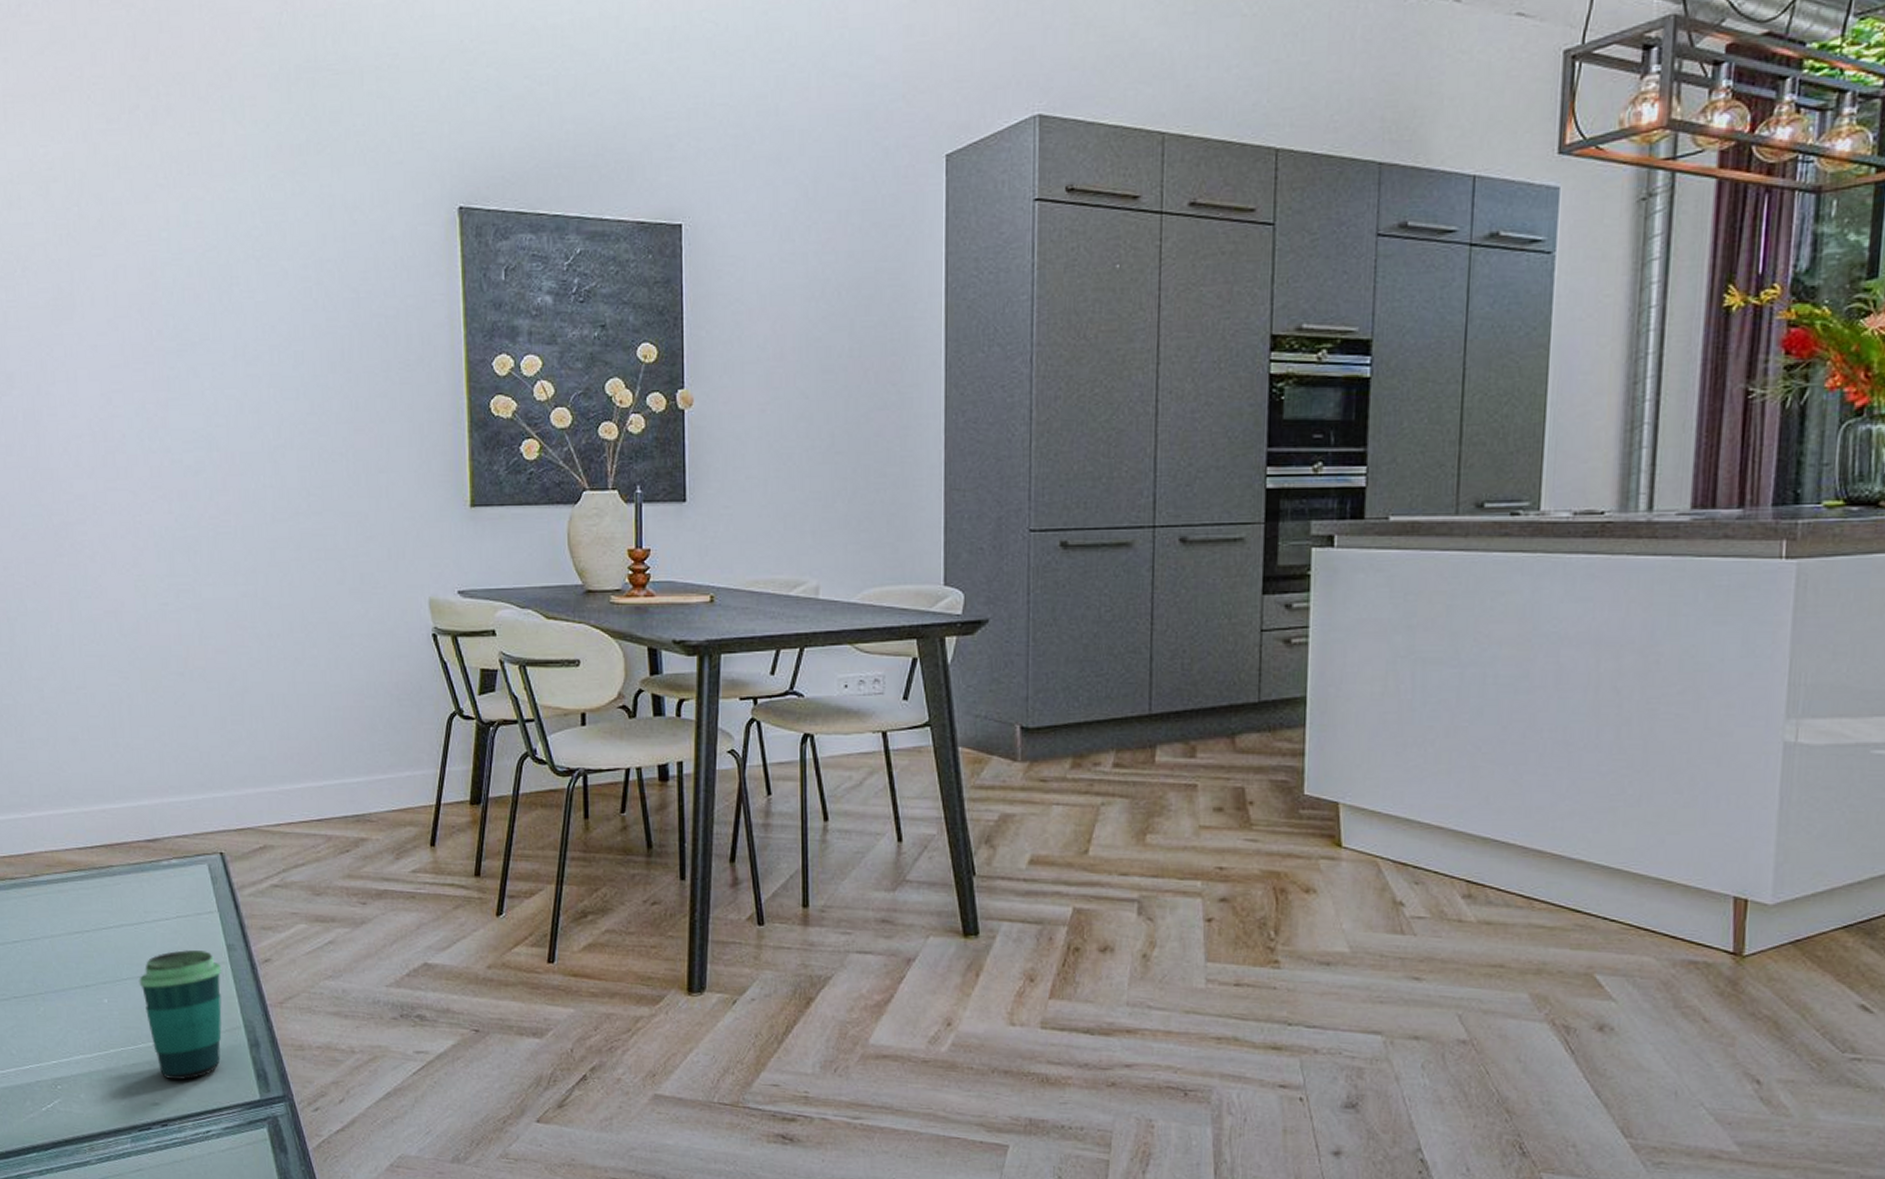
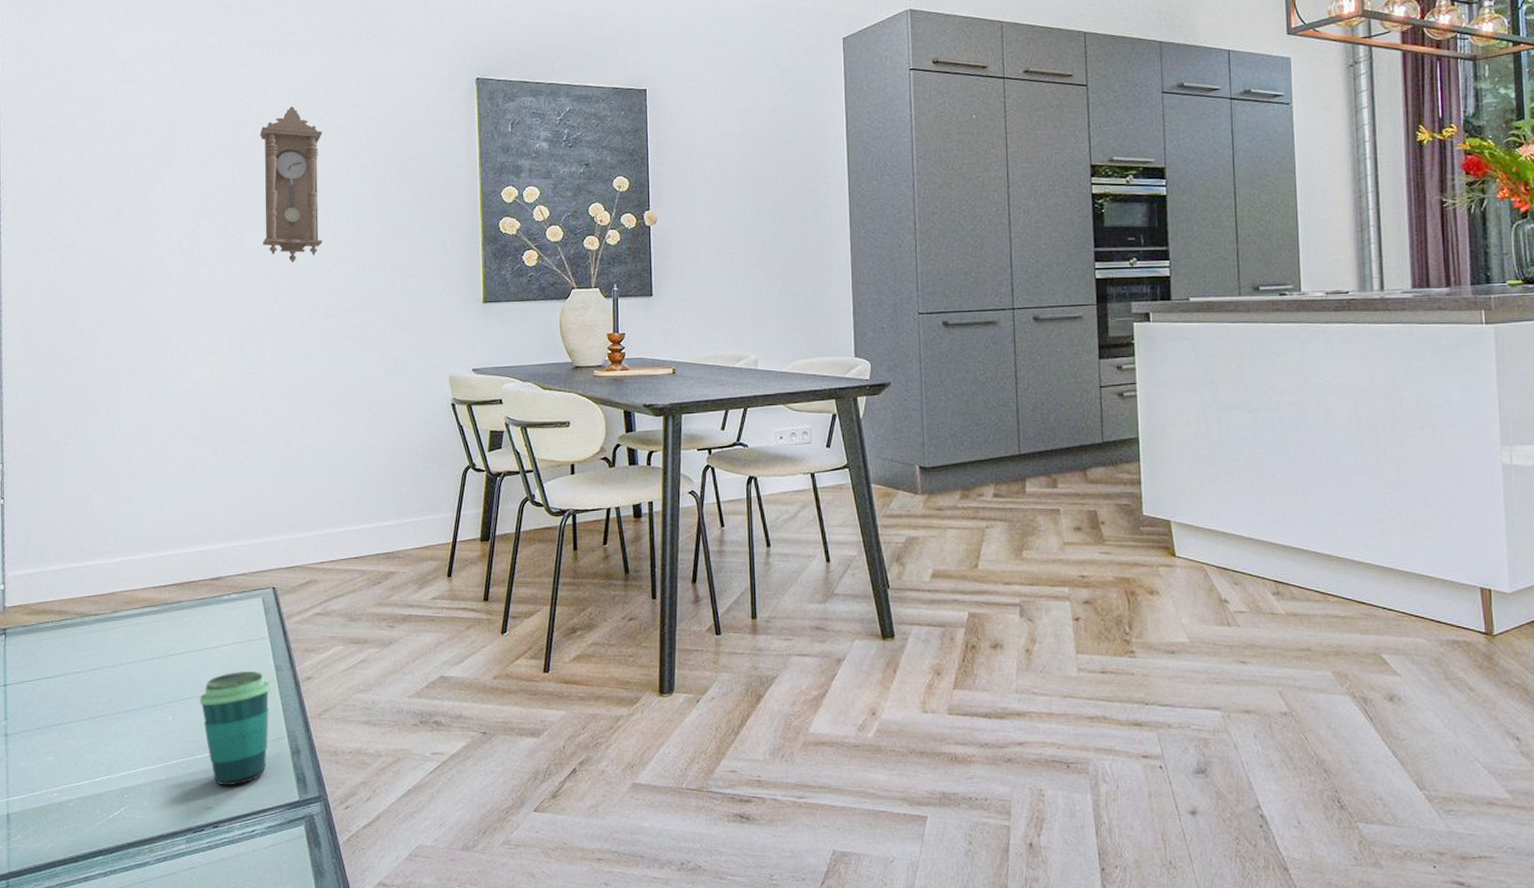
pendulum clock: none [182,243,266,450] -> present [260,106,323,263]

